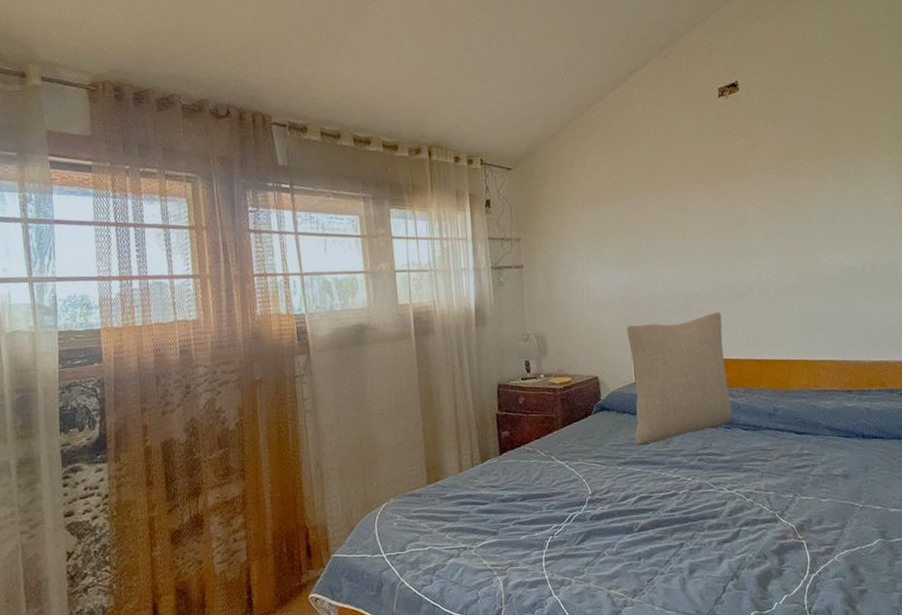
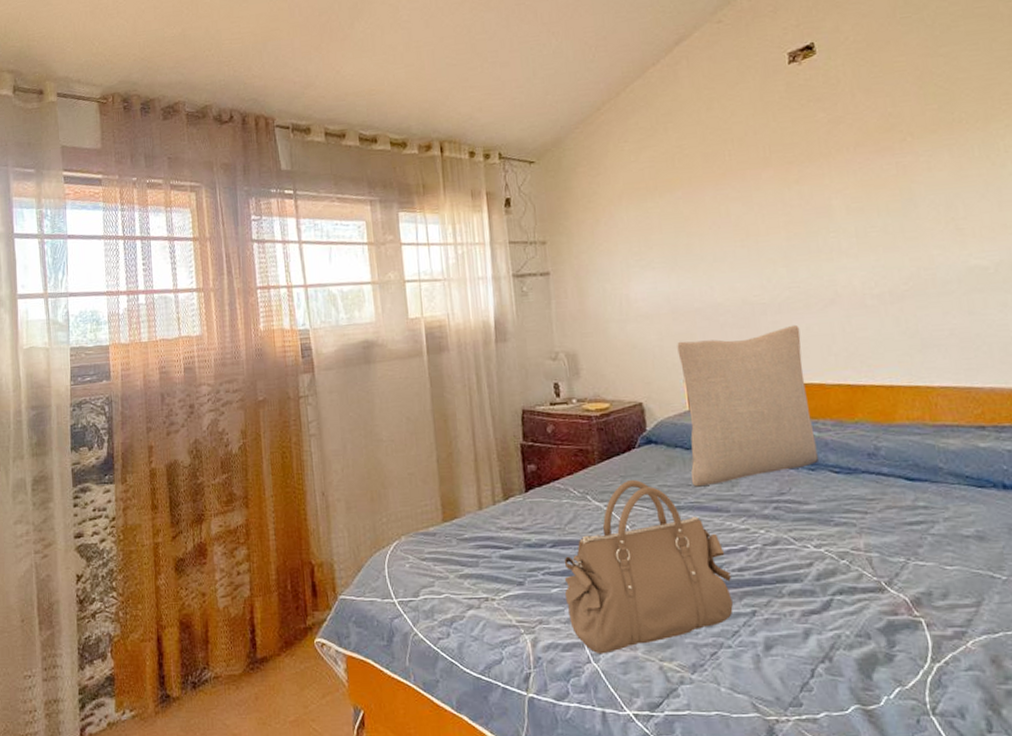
shoulder bag: none [531,441,666,588] -> present [564,479,733,654]

